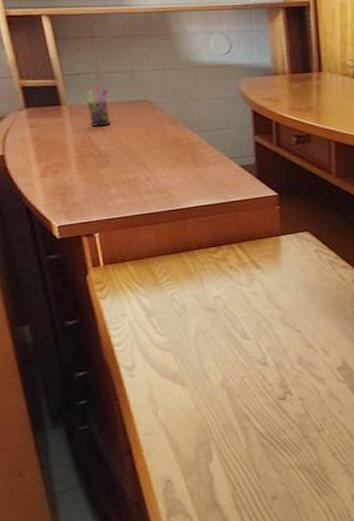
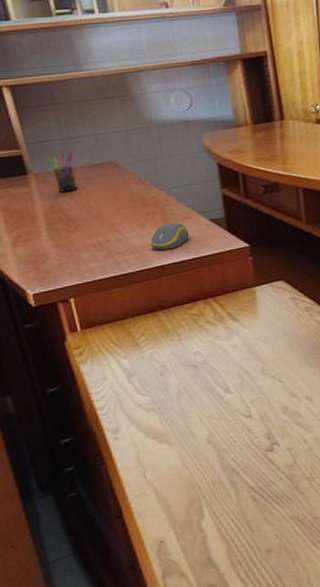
computer mouse: none [179,166,219,192] -> present [150,223,190,250]

